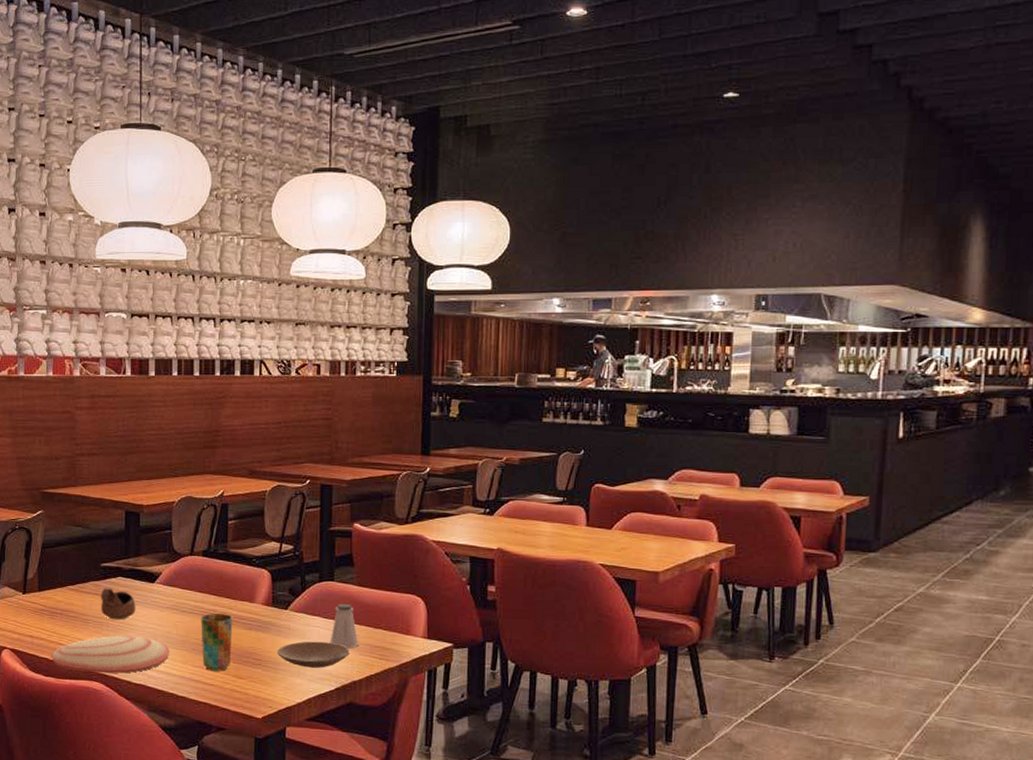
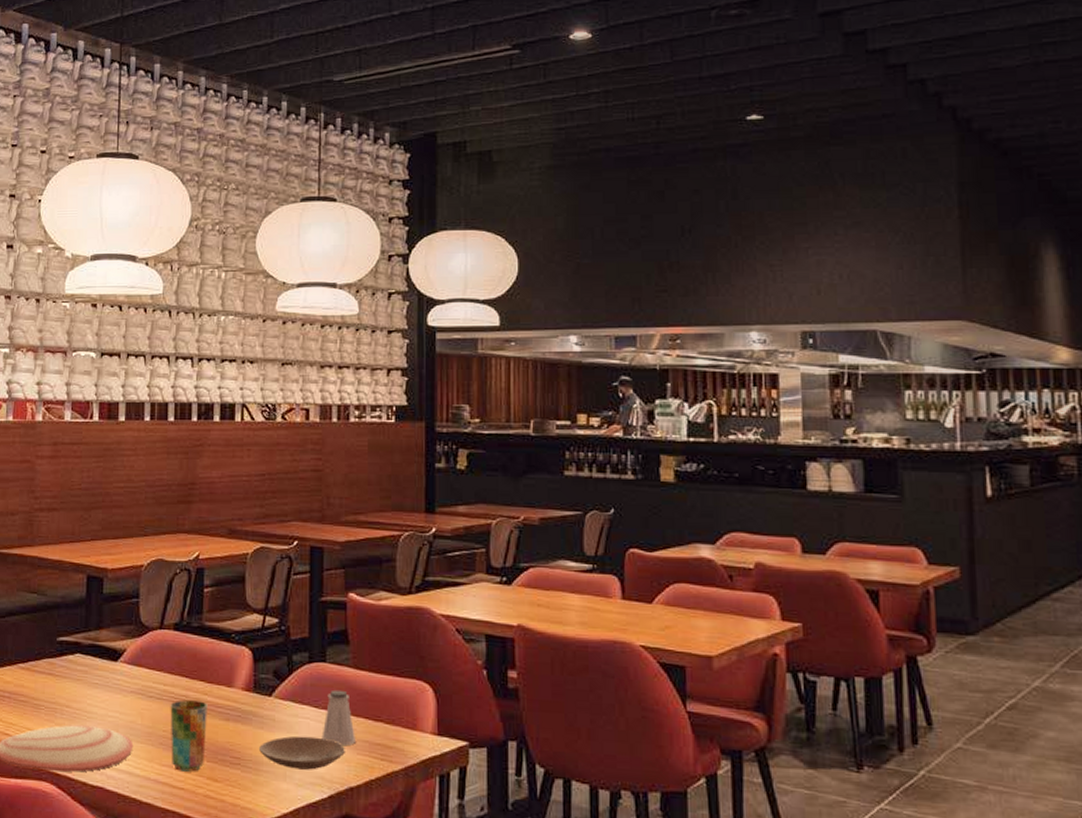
cup: present [101,587,136,620] -> none [55,666,96,706]

